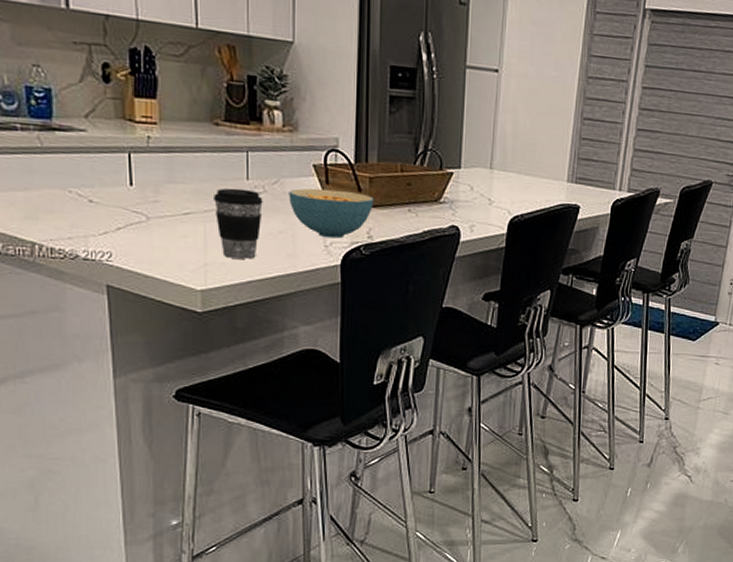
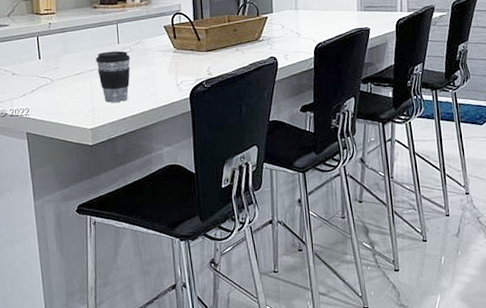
cereal bowl: present [289,188,374,239] -> none [148,41,210,79]

